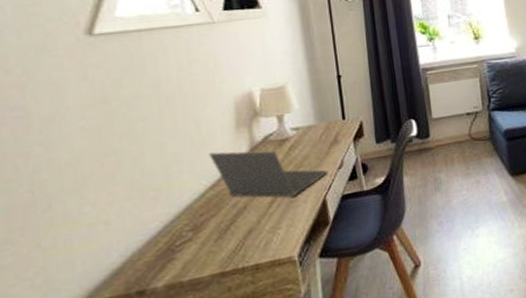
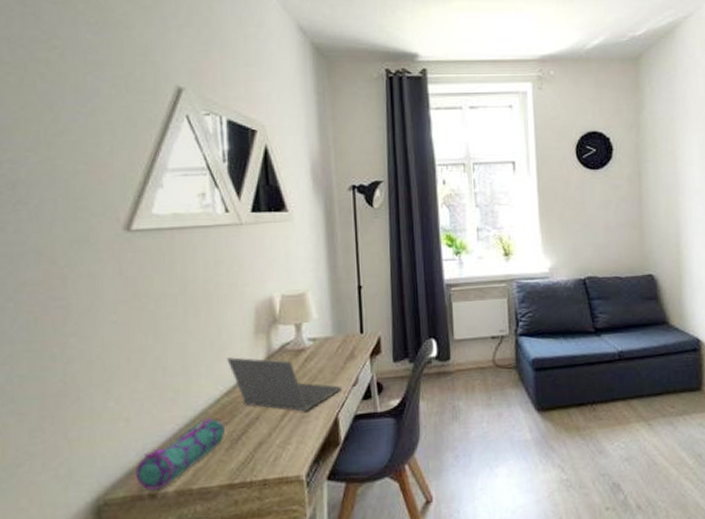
pencil case: none [120,212,212,288] -> present [135,418,225,491]

